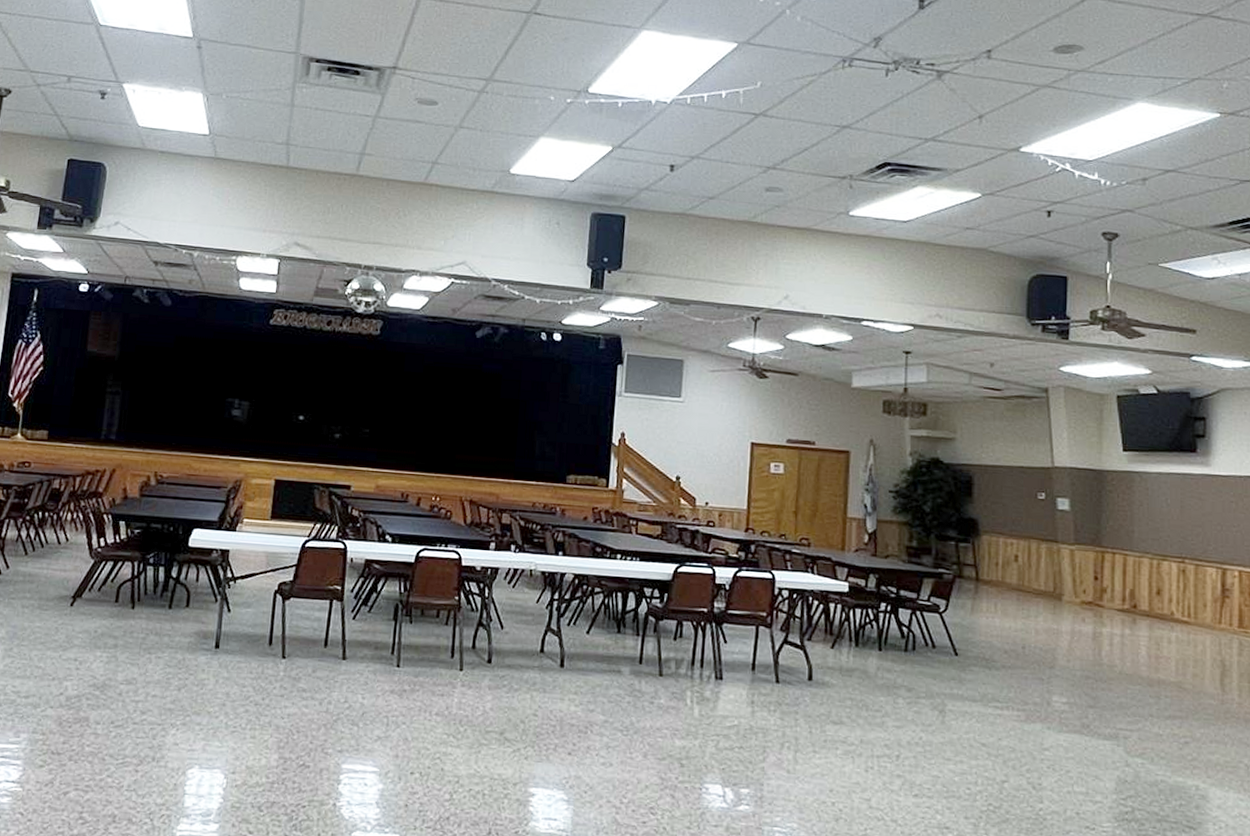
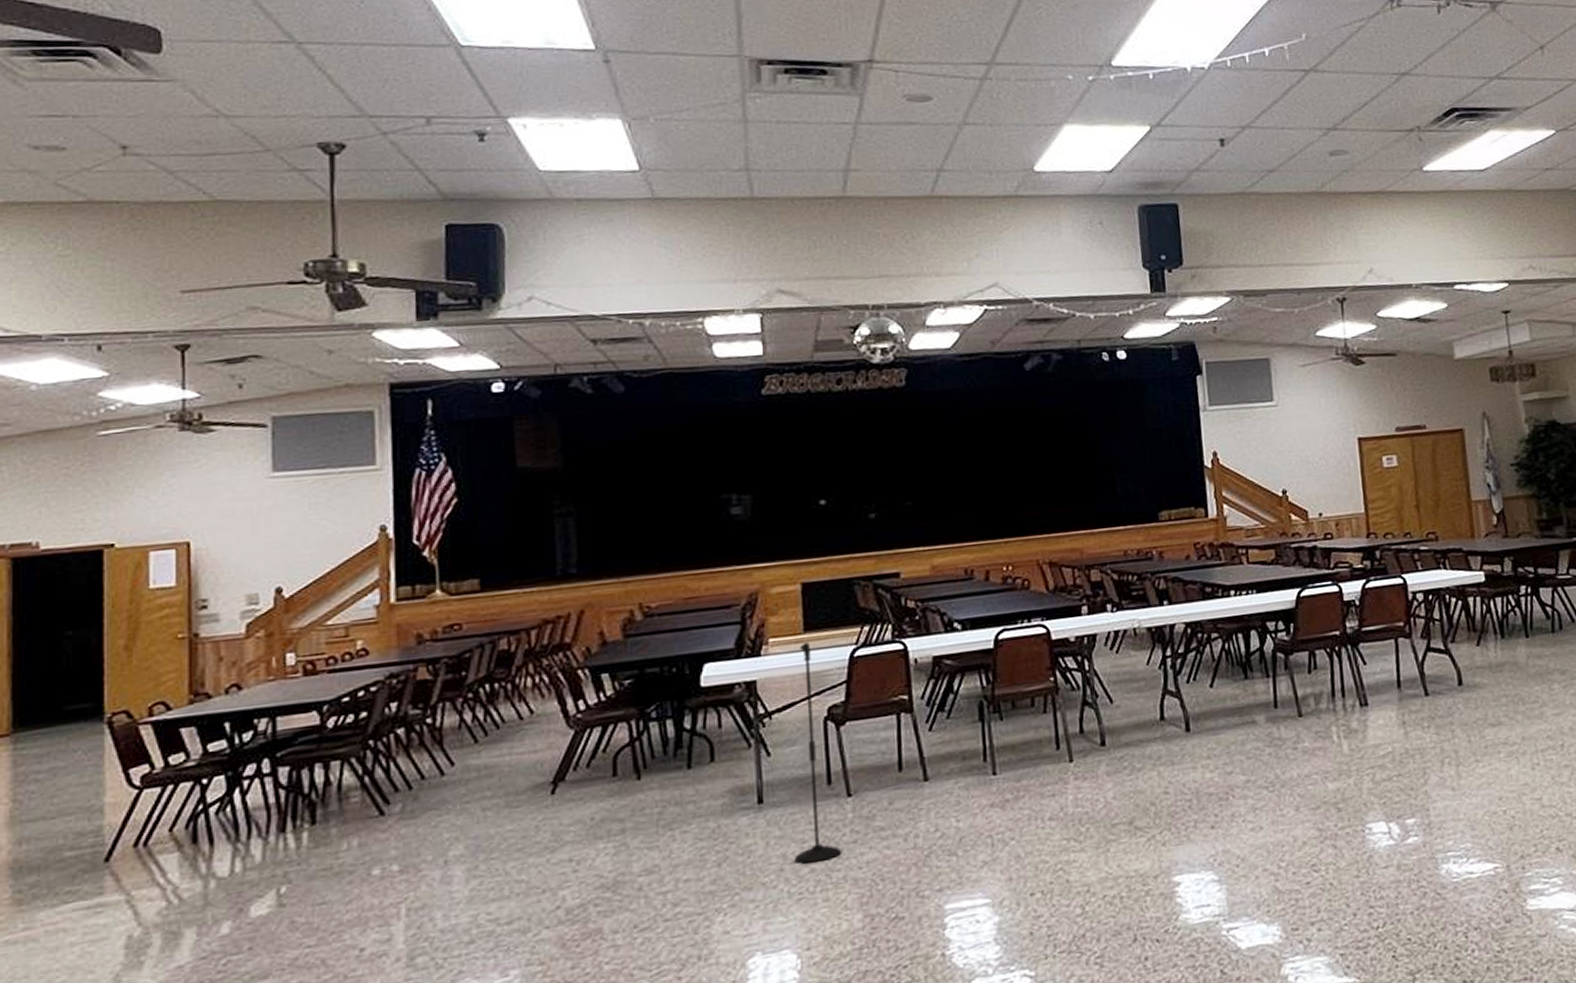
microphone stand: none [234,527,274,706] -> present [793,642,841,865]

